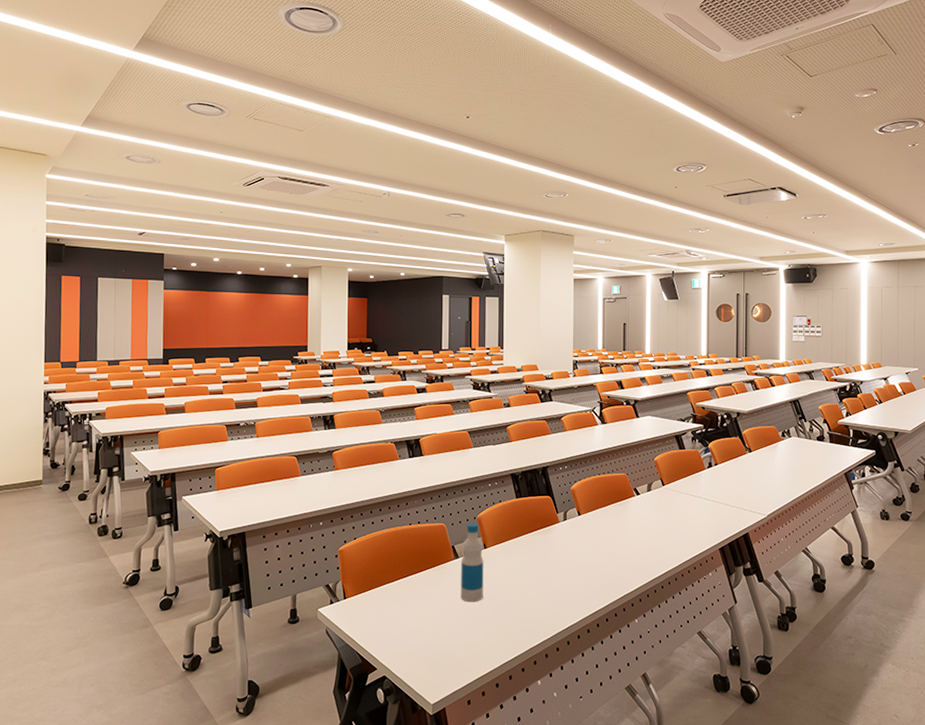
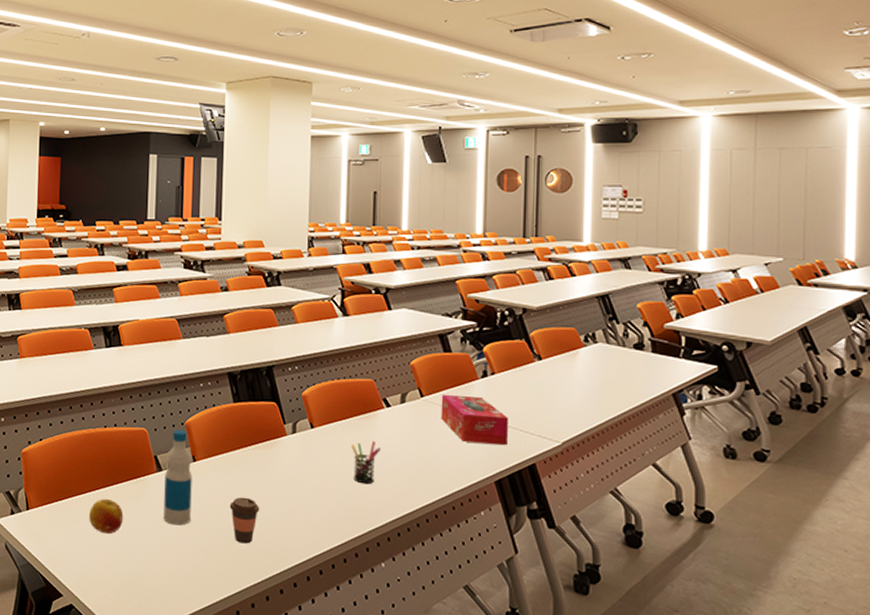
fruit: none [398,584,427,614] -> present [89,498,124,534]
coffee cup: none [514,575,539,613] -> present [229,497,260,544]
pen holder: none [610,522,633,558] -> present [351,440,381,485]
tissue box: none [678,482,728,520] -> present [440,394,508,446]

